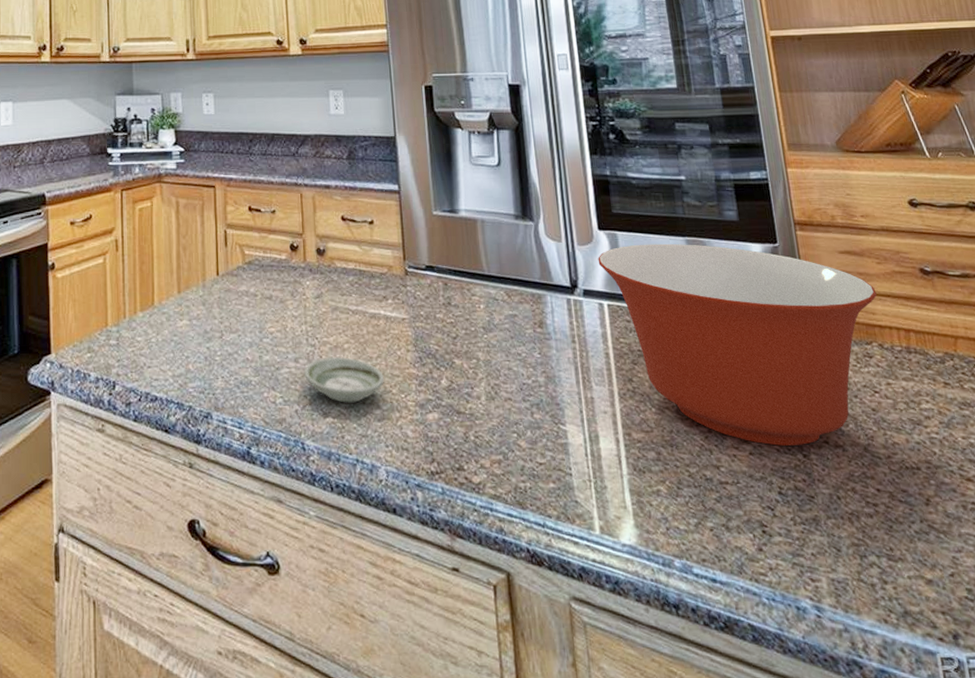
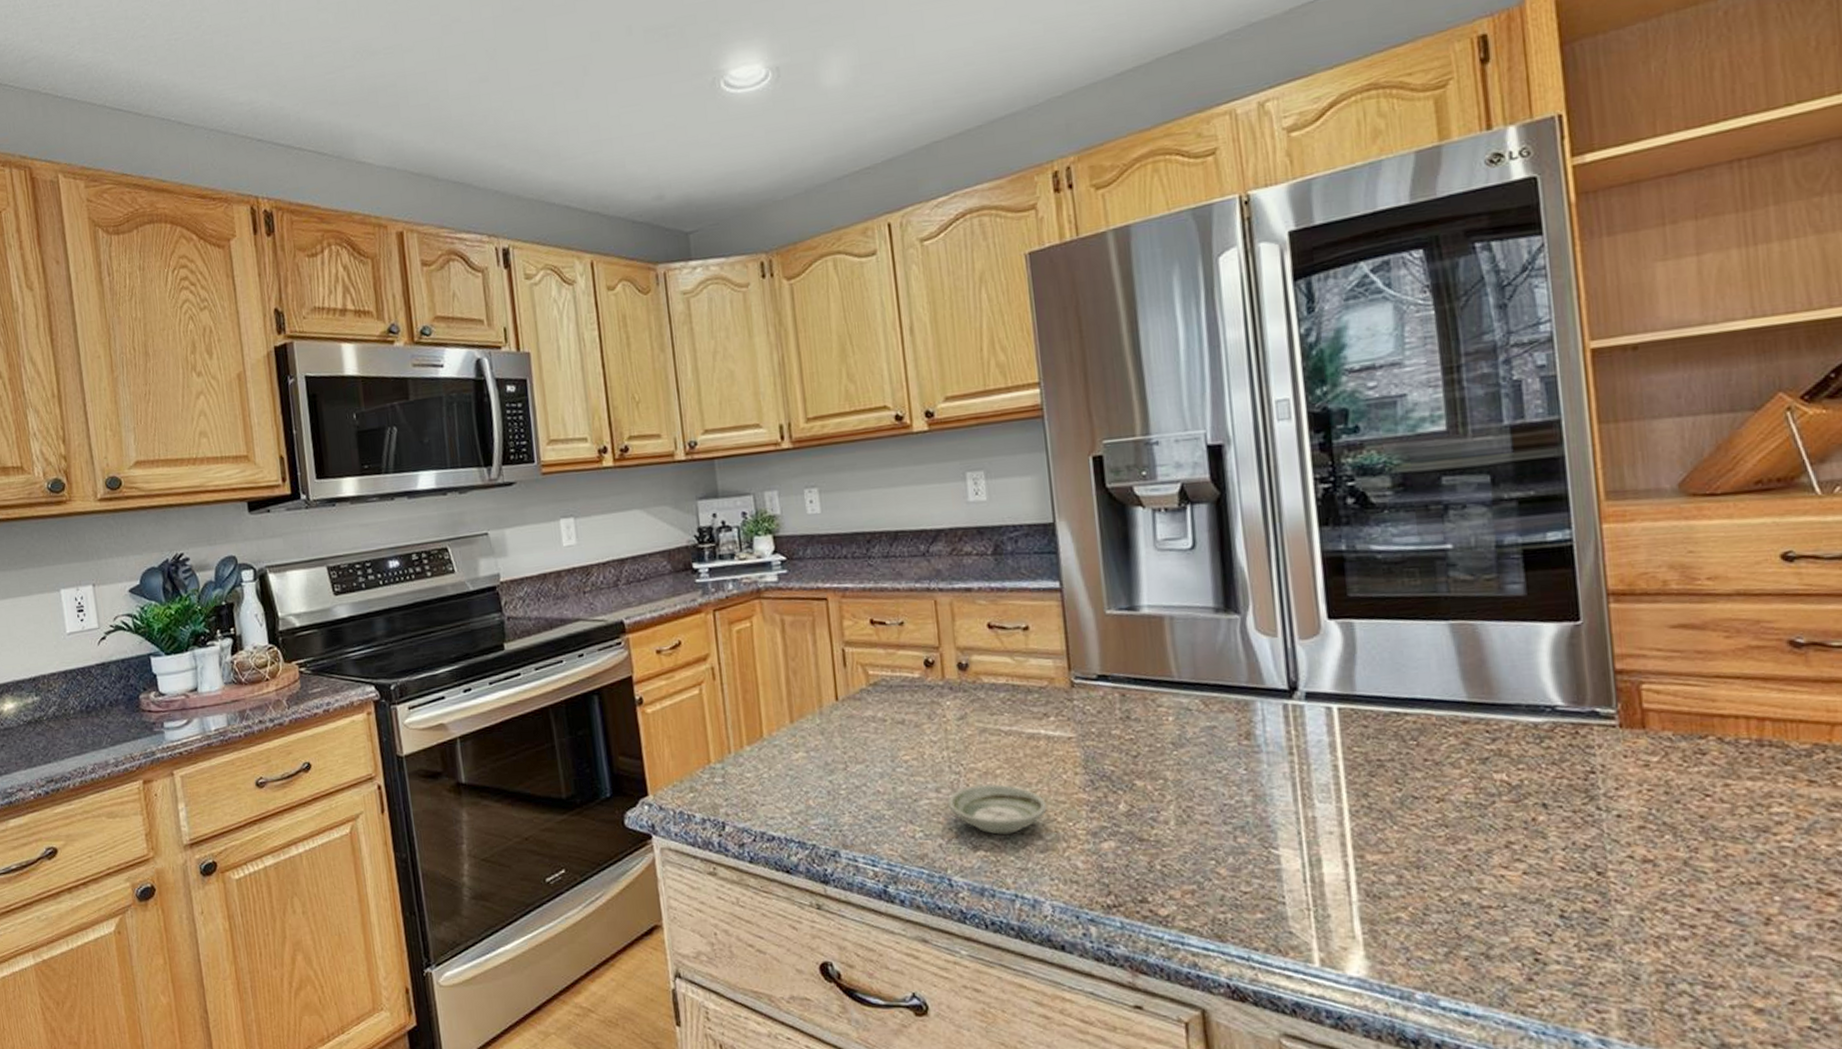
mixing bowl: present [598,243,877,446] -> none [1326,629,1720,863]

